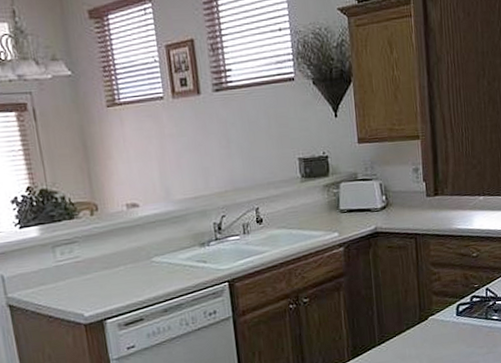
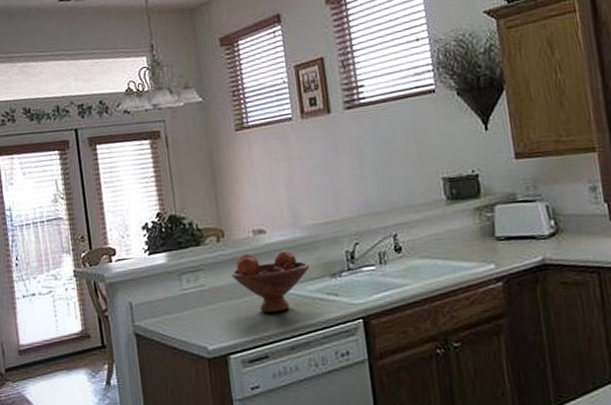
fruit bowl: none [106,222,181,280] -> present [231,250,310,313]

